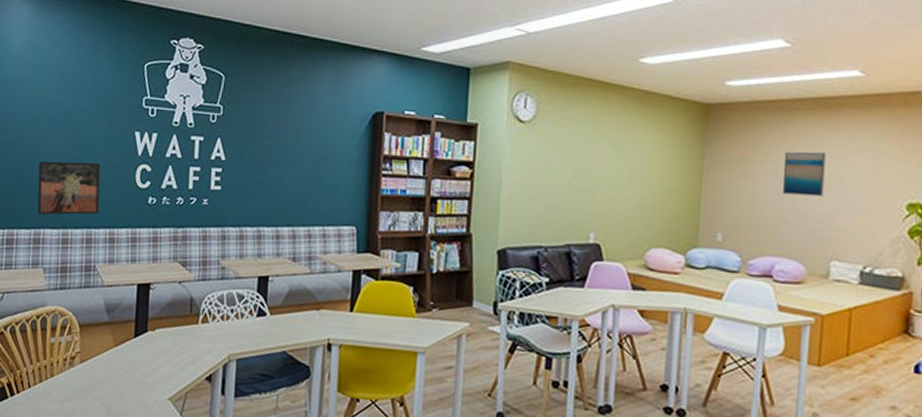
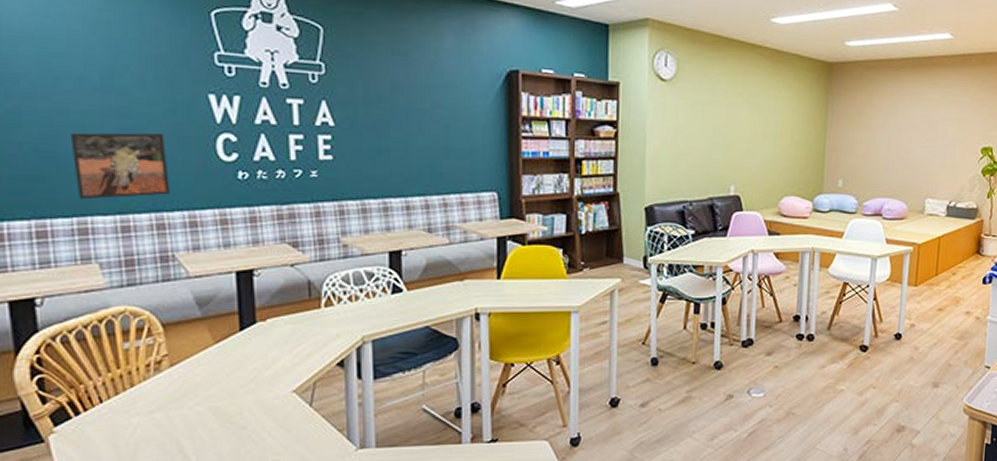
wall art: present [782,151,826,197] -> none [890,105,924,144]

